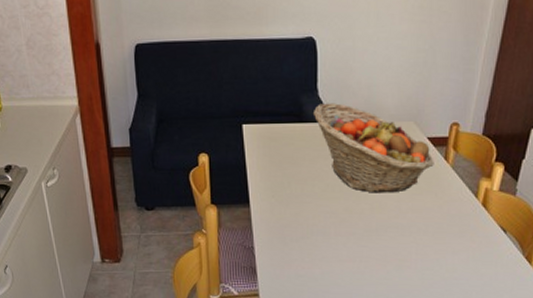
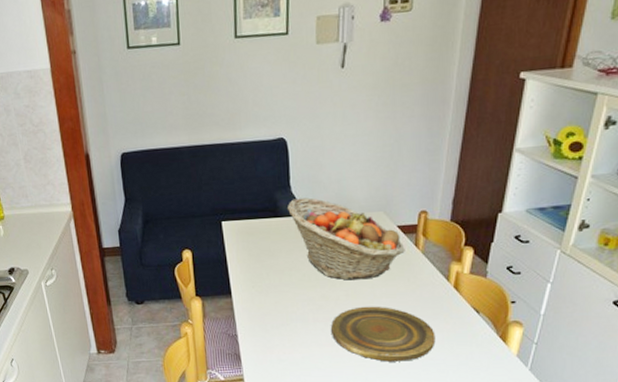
plate: none [352,221,461,280] -> present [330,306,436,362]

